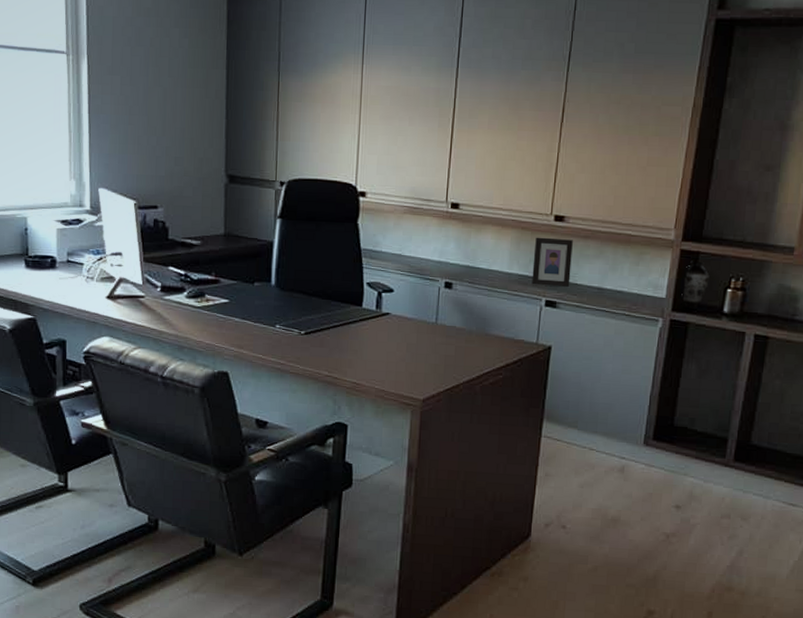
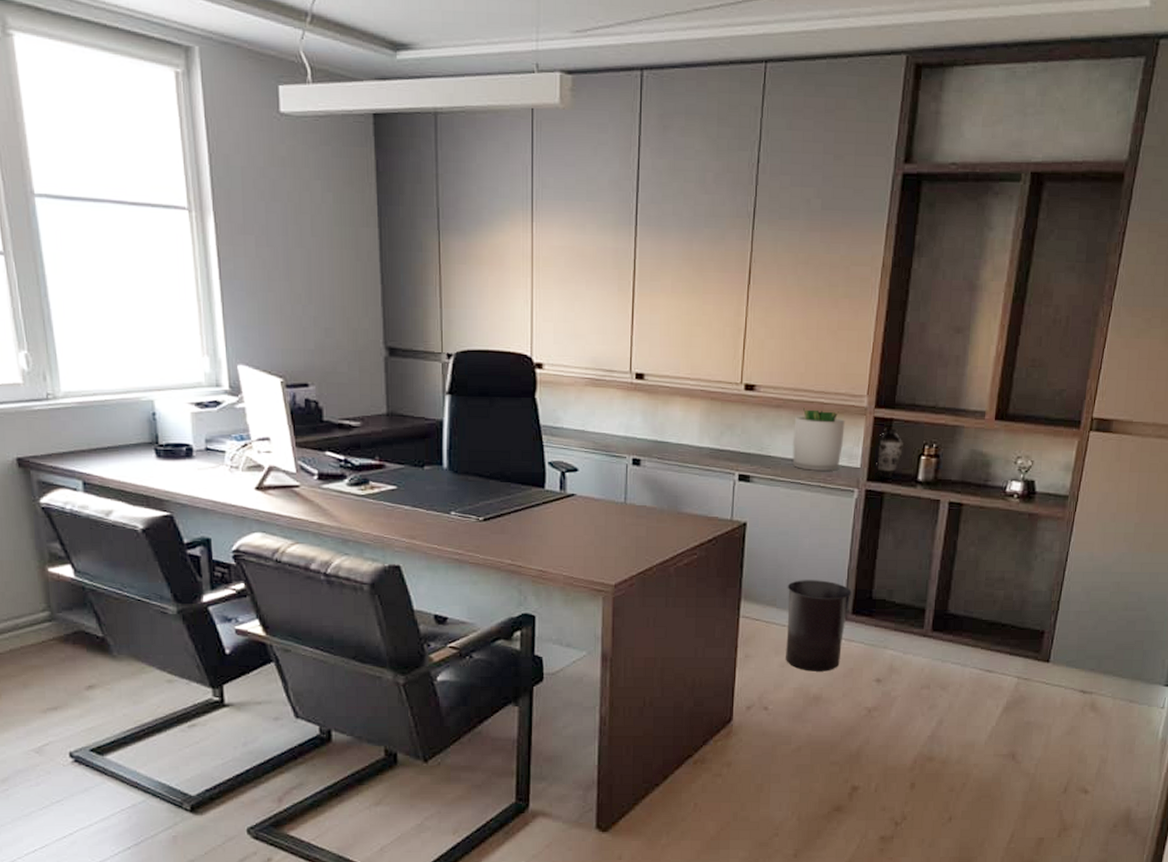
picture frame: present [531,237,573,288] -> none [723,407,765,461]
waste bin: none [585,404,653,495] -> present [786,580,852,671]
planter: none [598,239,652,300] -> present [792,408,845,471]

